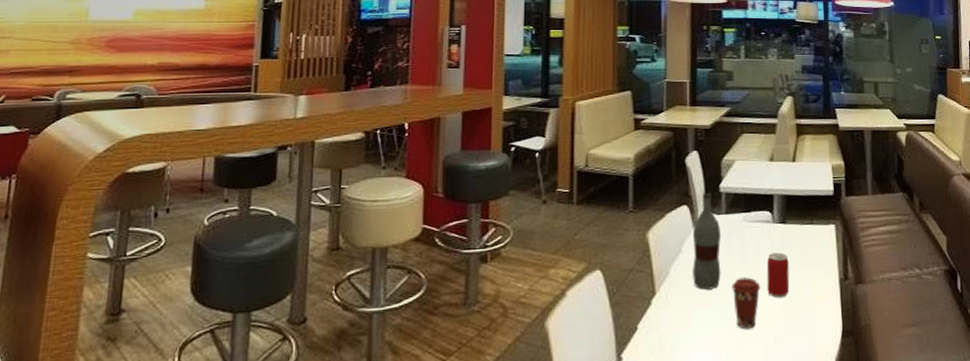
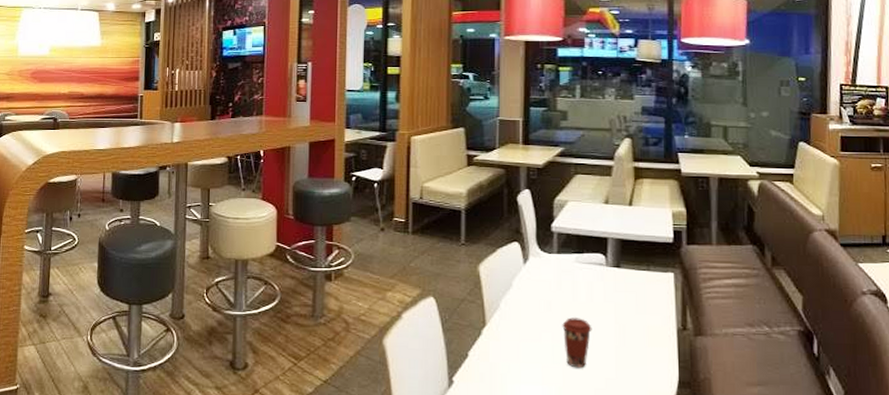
bottle: present [692,193,721,290] -> none [523,232,553,326]
beer can: present [766,252,790,298] -> none [599,296,623,342]

